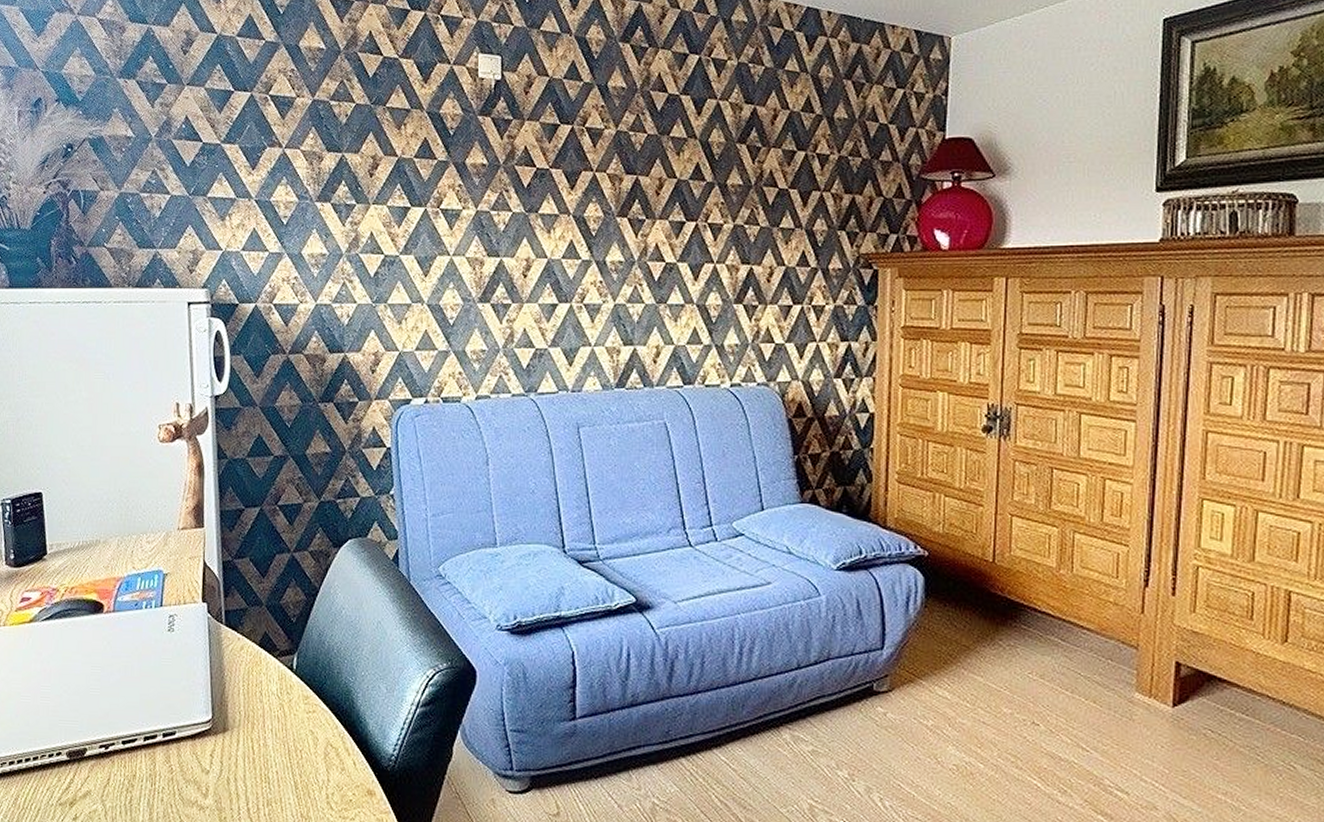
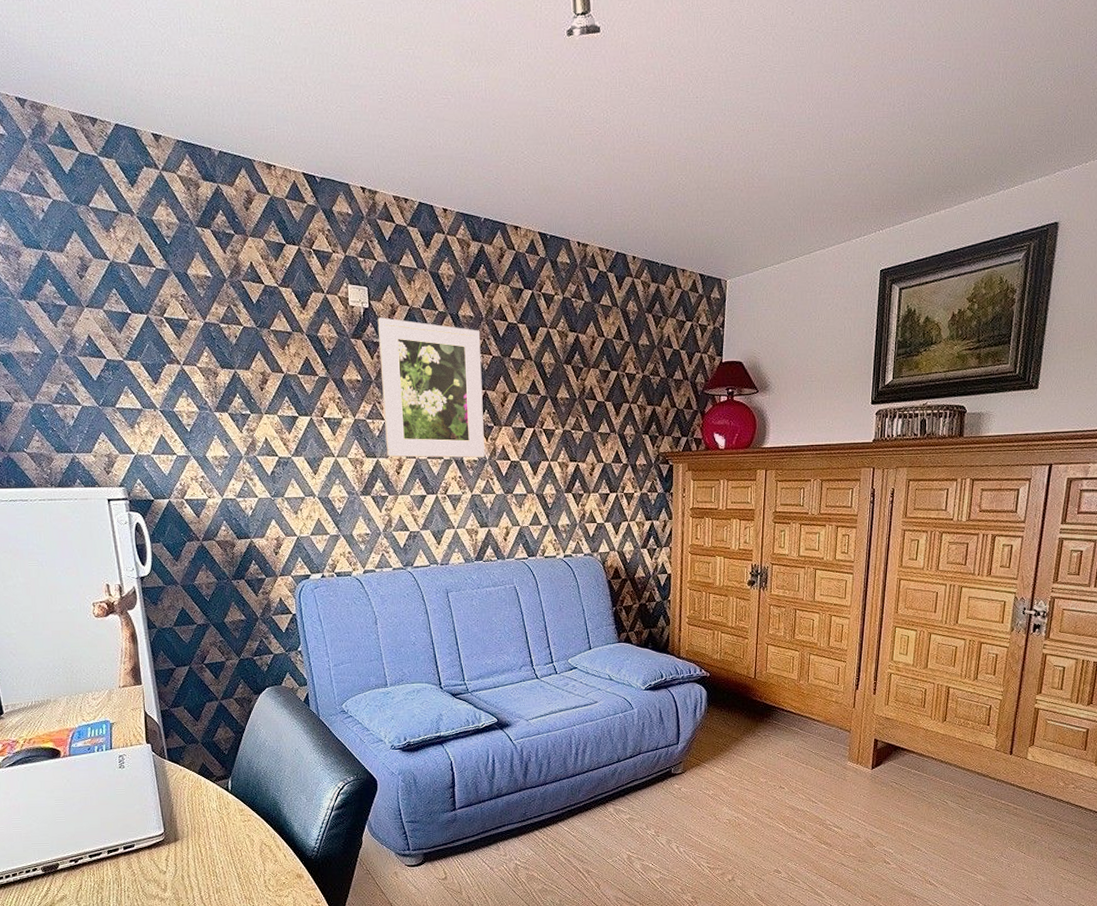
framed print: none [510,90,634,259] -> present [377,317,485,458]

